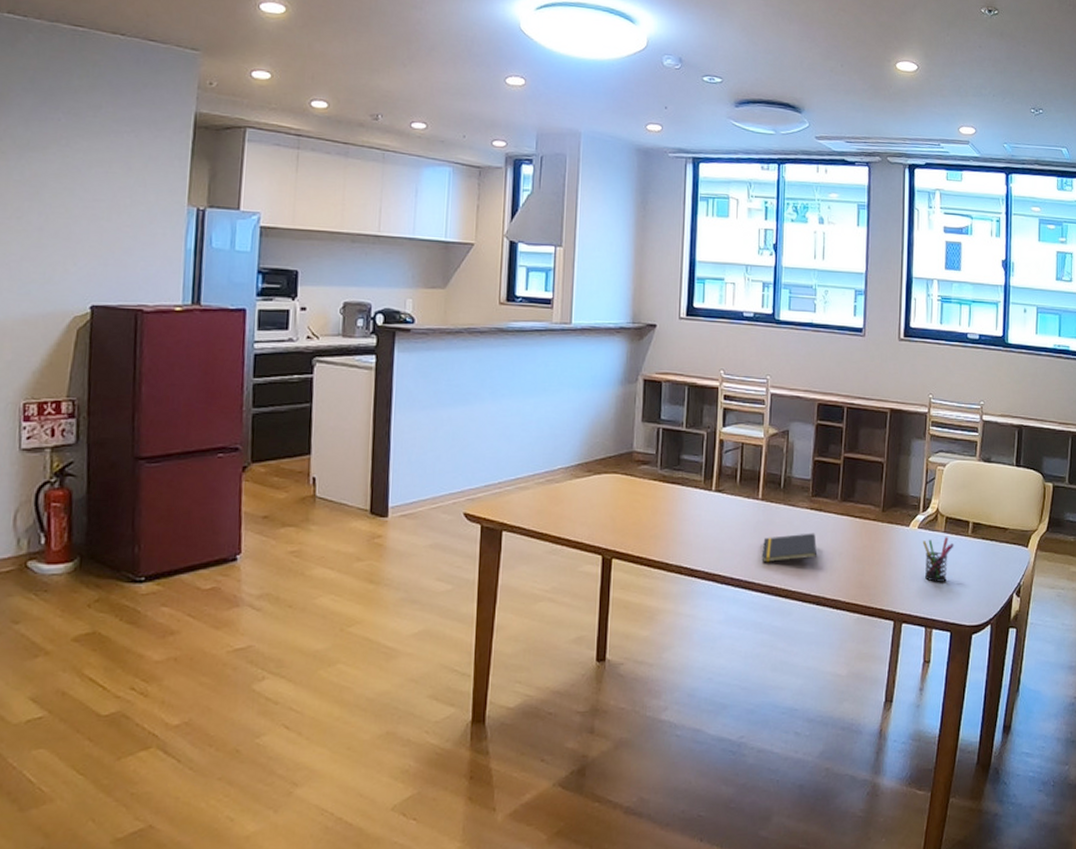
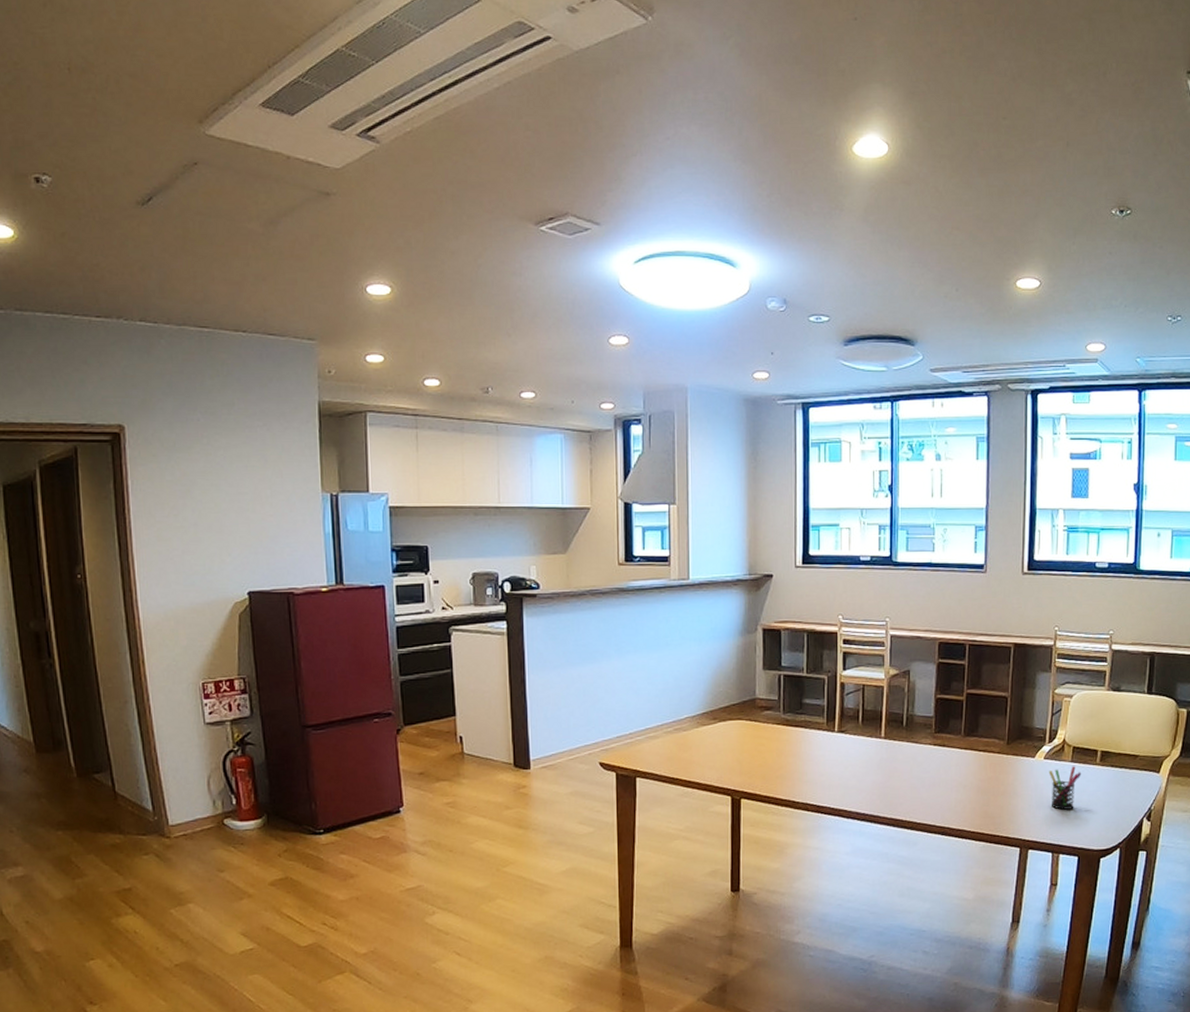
notepad: present [761,533,818,563] -> none [886,767,942,798]

